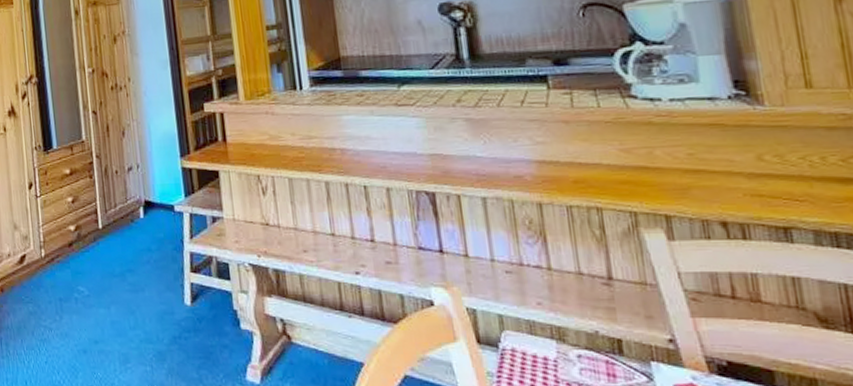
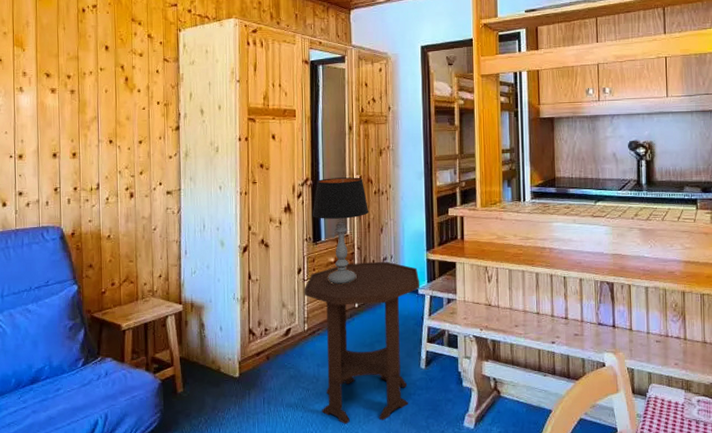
side table: none [37,171,177,373] -> present [304,261,420,424]
table lamp: none [40,71,107,201] -> present [312,177,369,285]

